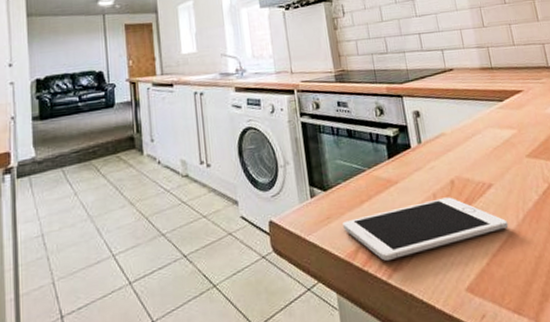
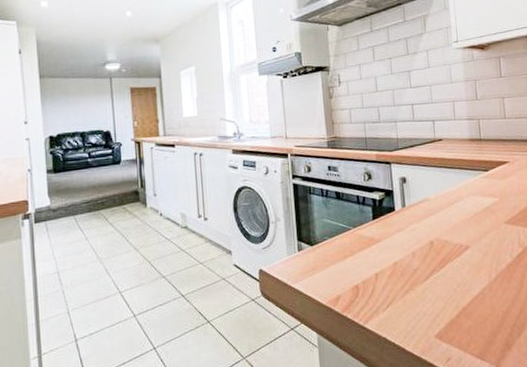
cell phone: present [343,197,509,262] -> none [326,256,481,309]

